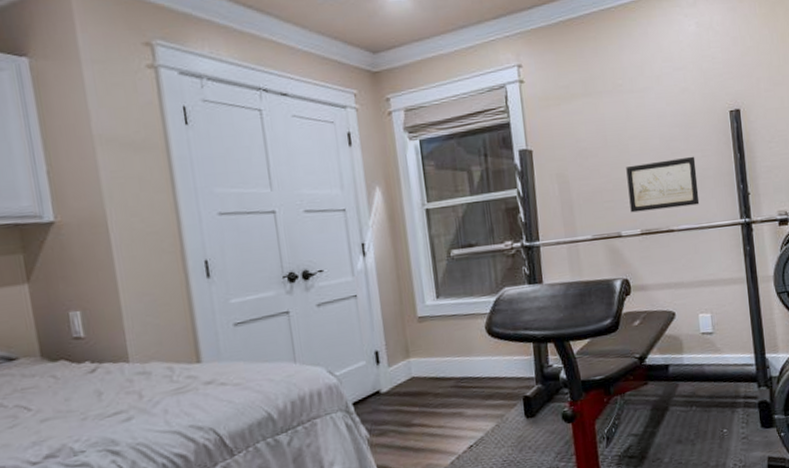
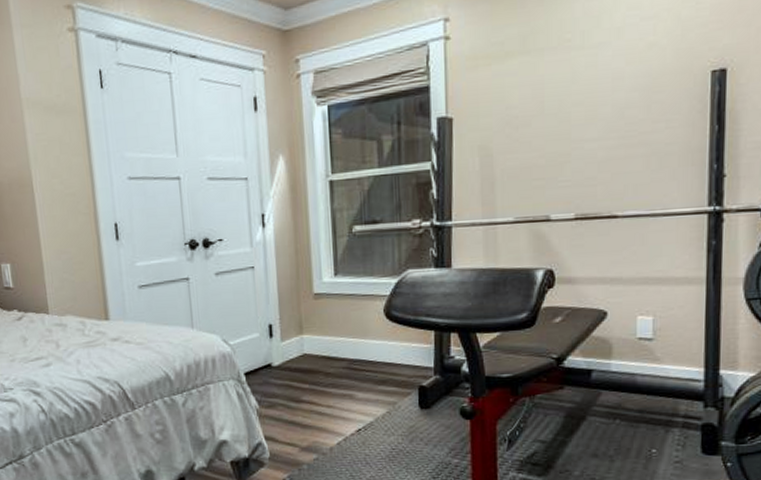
wall art: present [626,156,700,213] -> none [565,127,656,194]

